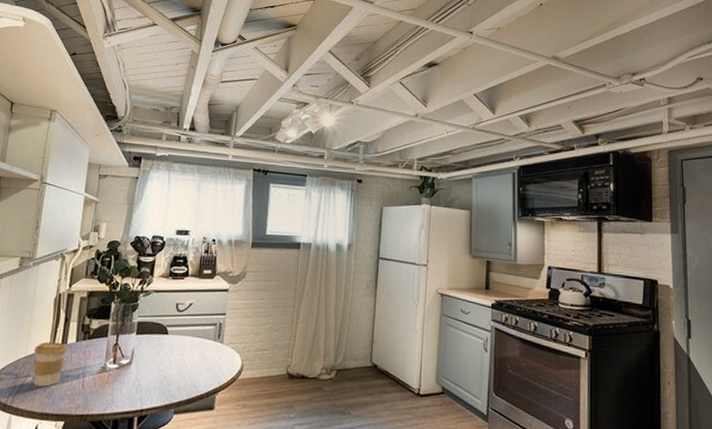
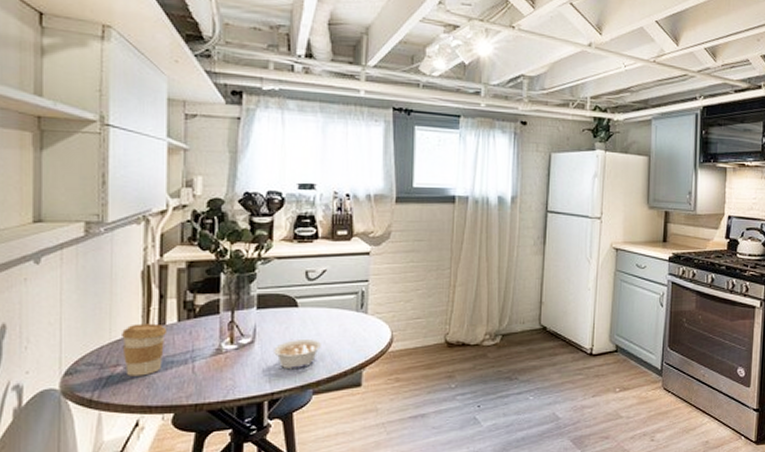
legume: none [146,363,184,390] -> present [274,340,321,370]

